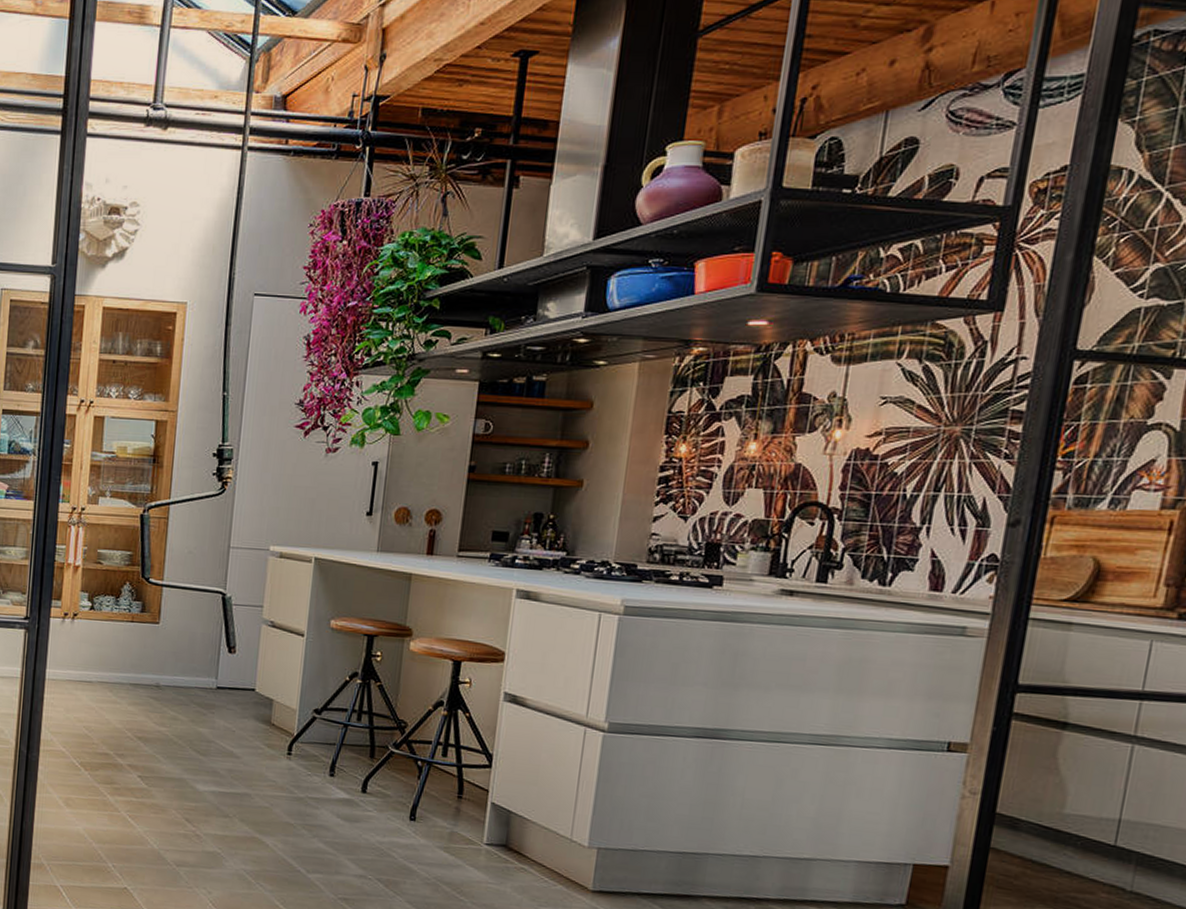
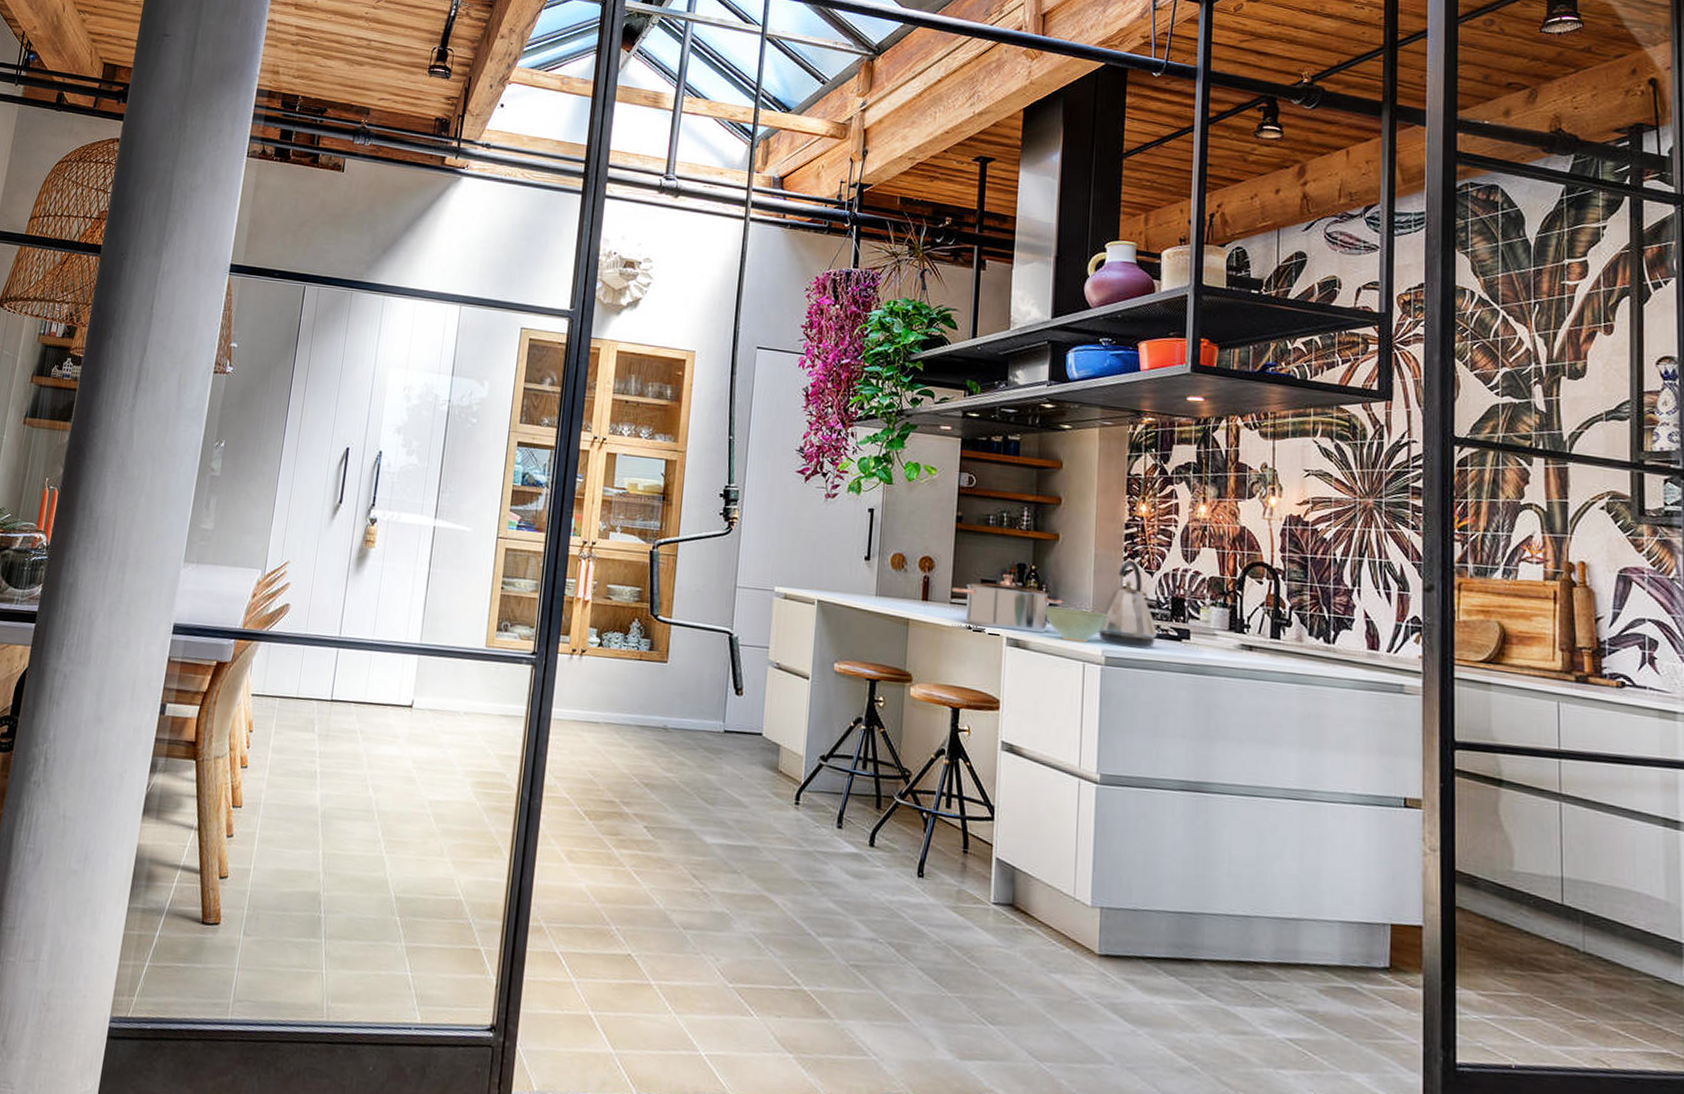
cooking pot: none [459,524,583,584] -> present [951,573,1063,633]
bowl: none [560,556,633,594] -> present [1044,606,1109,644]
kettle: none [618,504,686,598] -> present [1098,559,1157,649]

